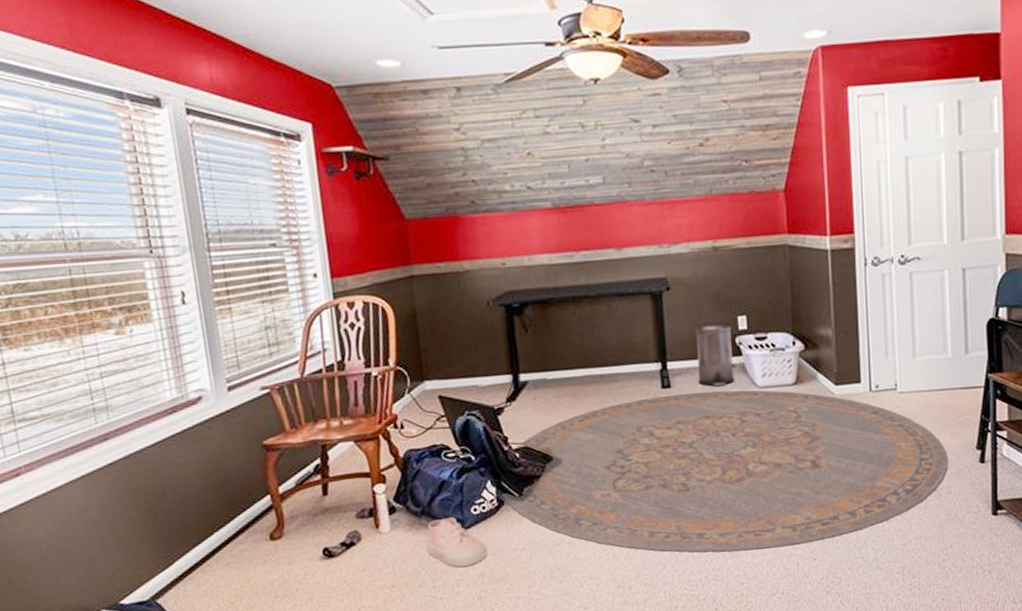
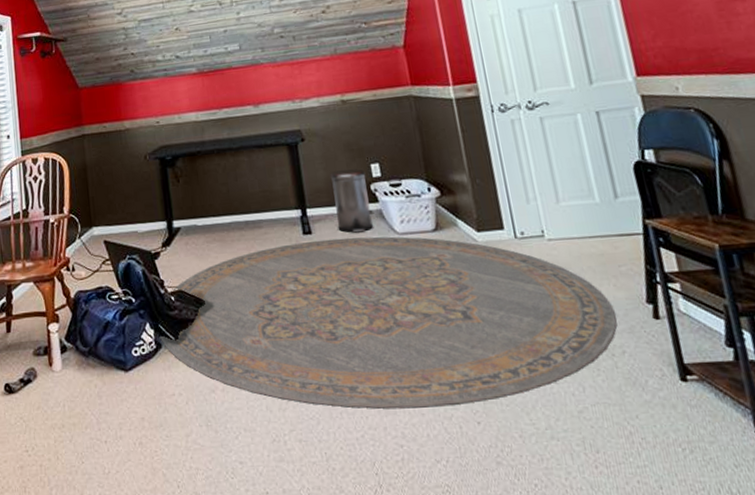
shoe: present [425,517,488,568] -> none [92,358,147,411]

